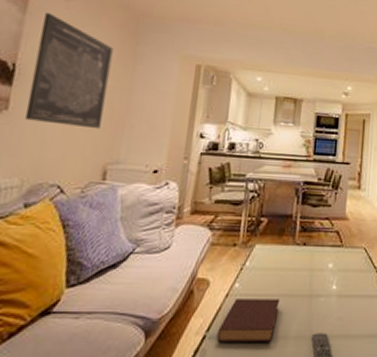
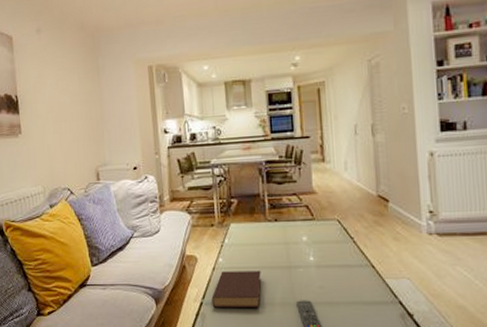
wall art: present [25,12,114,129] -> none [26,47,86,140]

